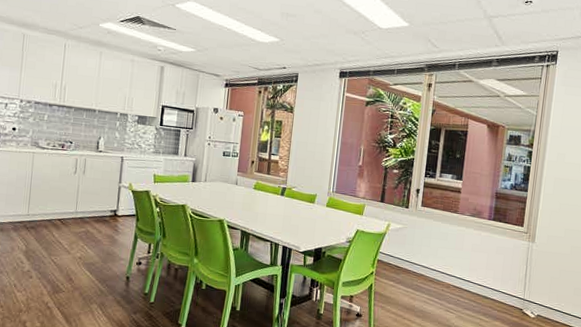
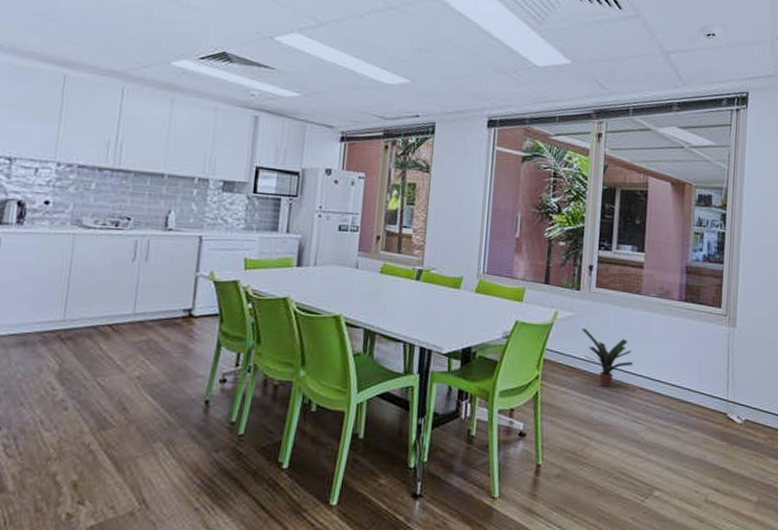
potted plant: none [408,238,449,284] -> present [581,328,633,388]

